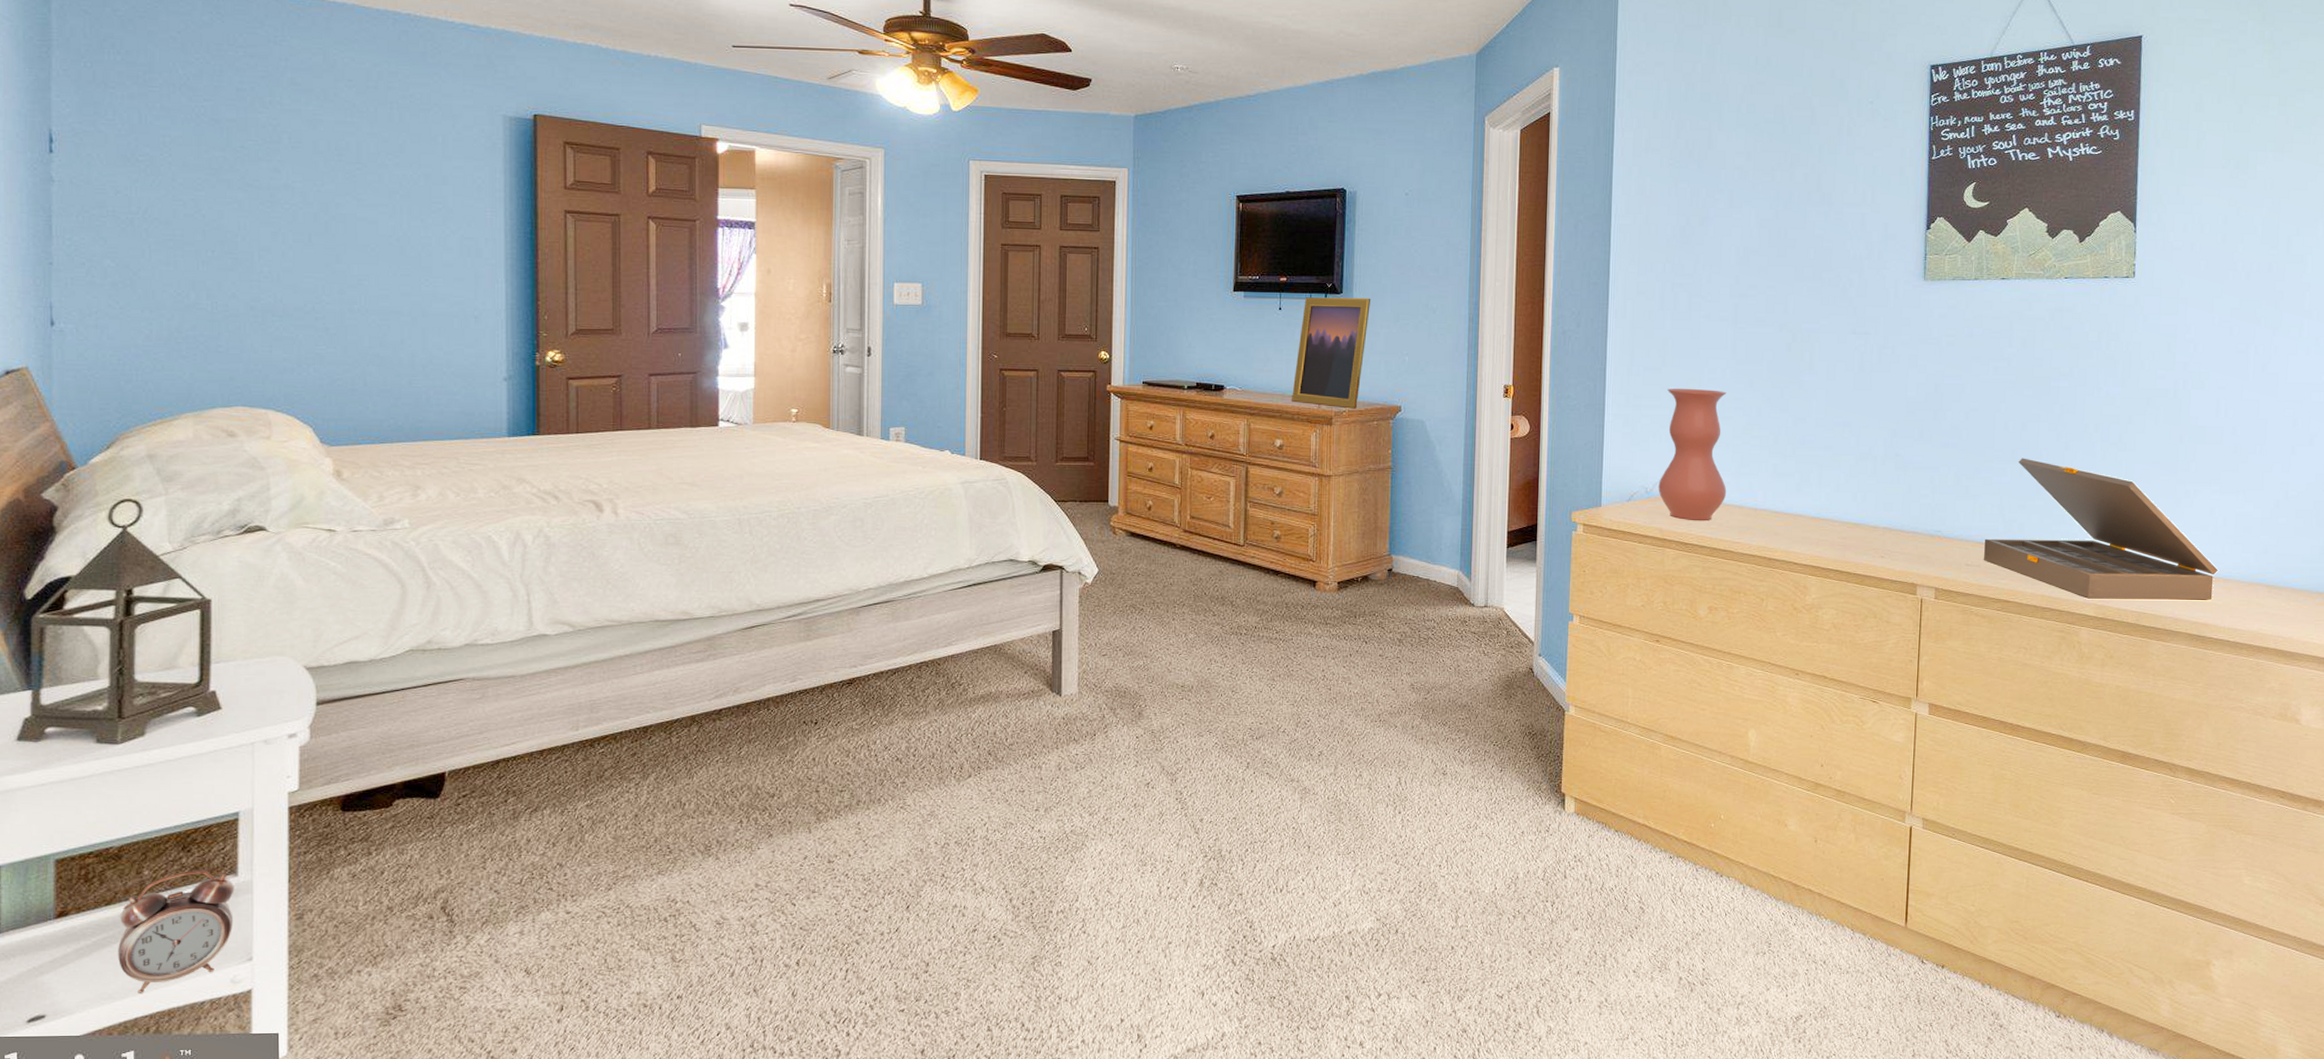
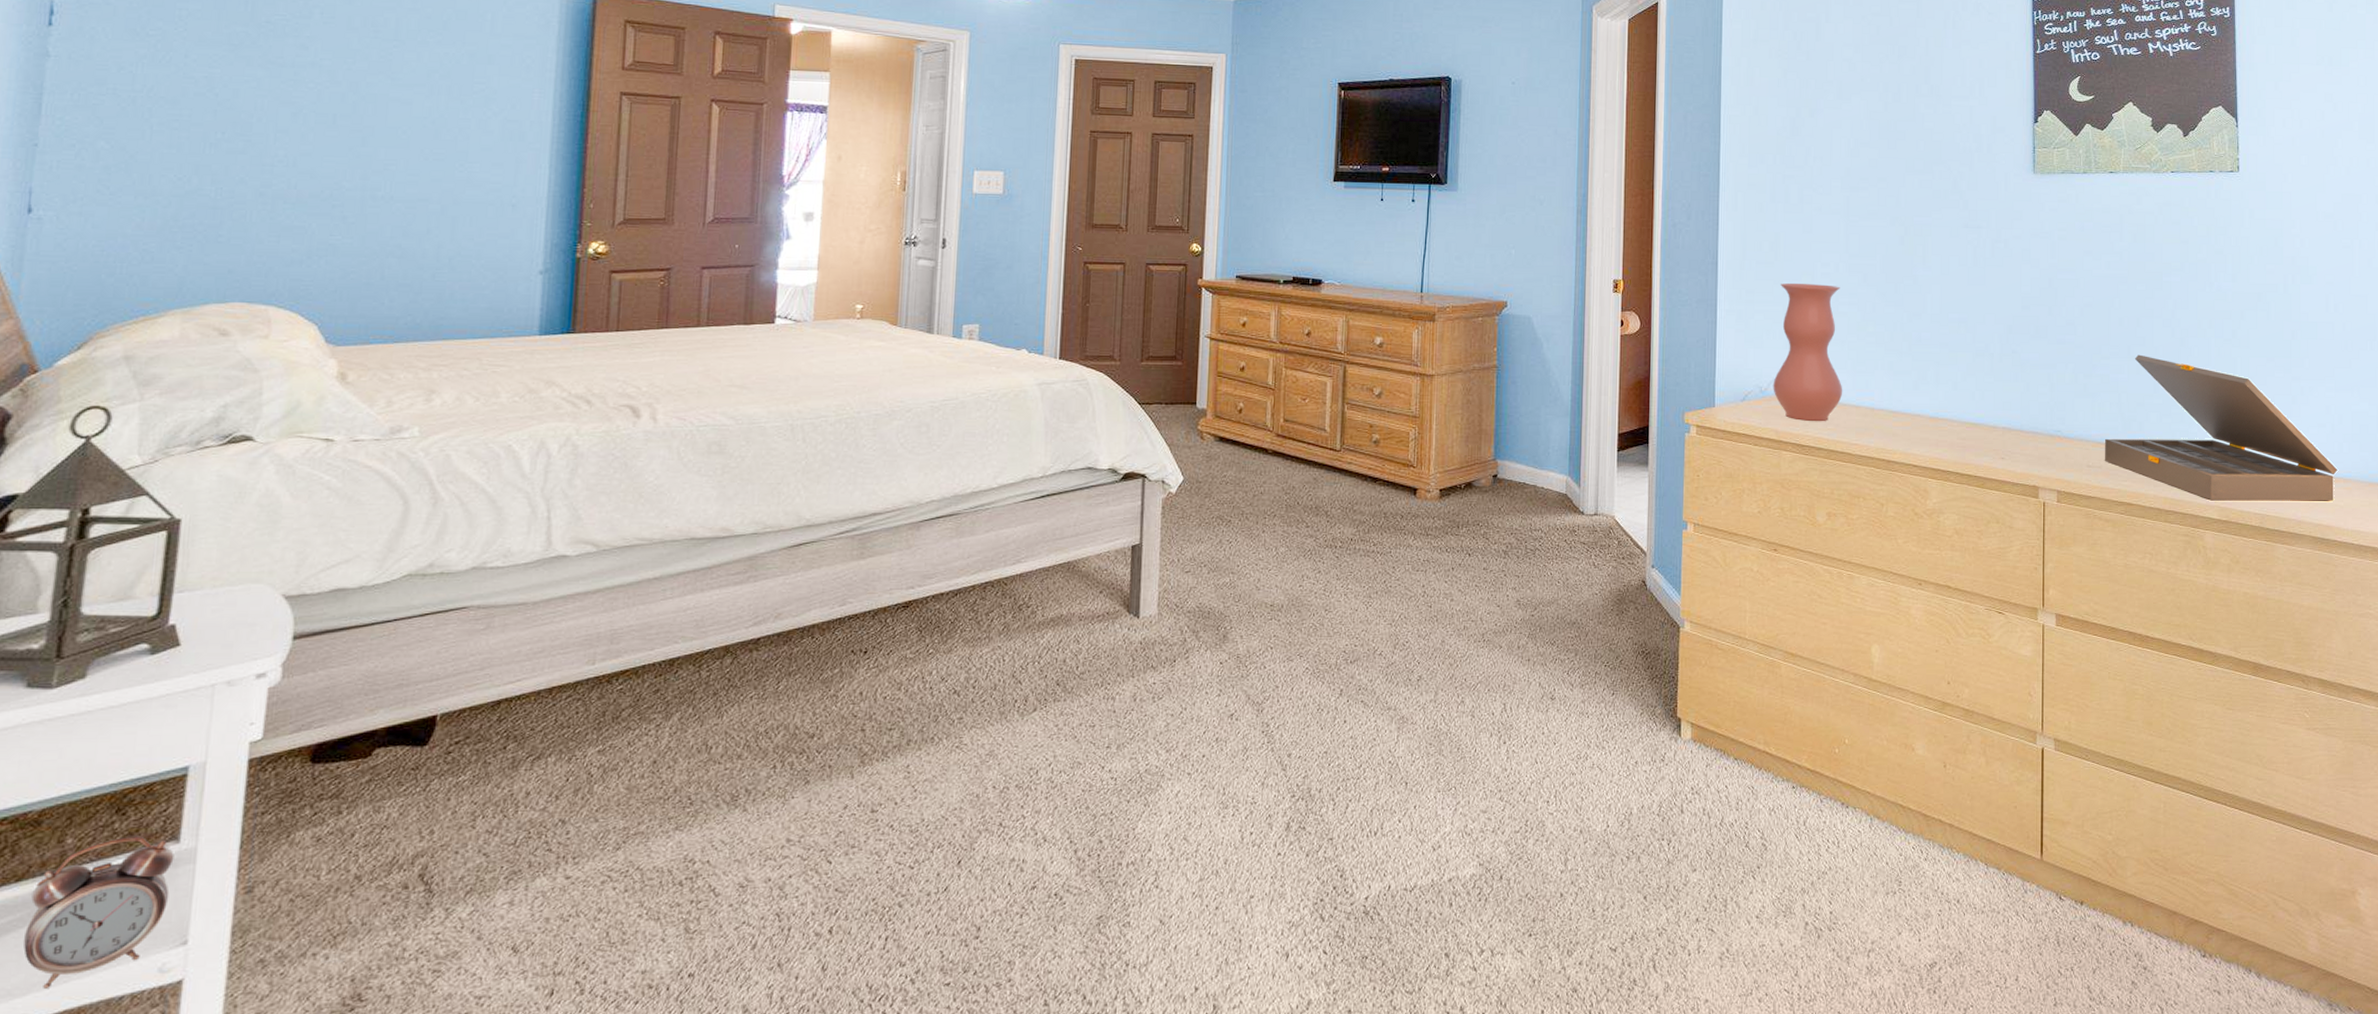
picture frame: present [1292,297,1371,409] -> none [1393,188,1477,305]

